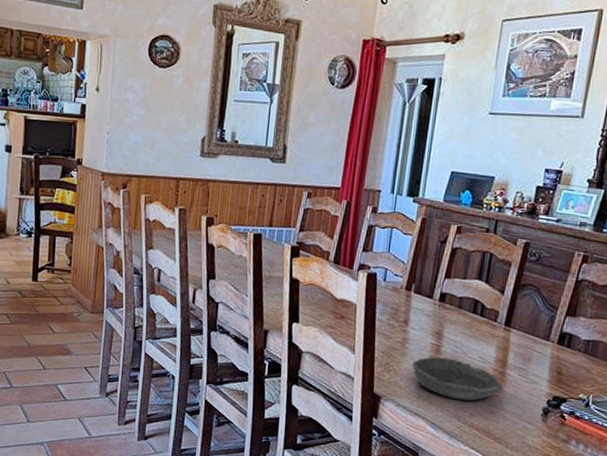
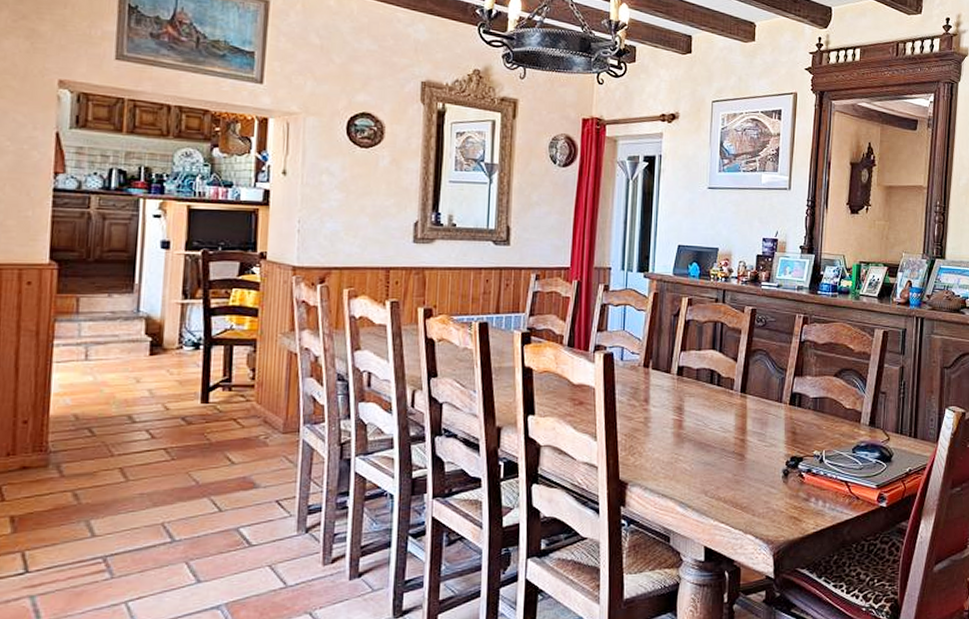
bowl: present [412,357,503,401] -> none [656,432,745,474]

